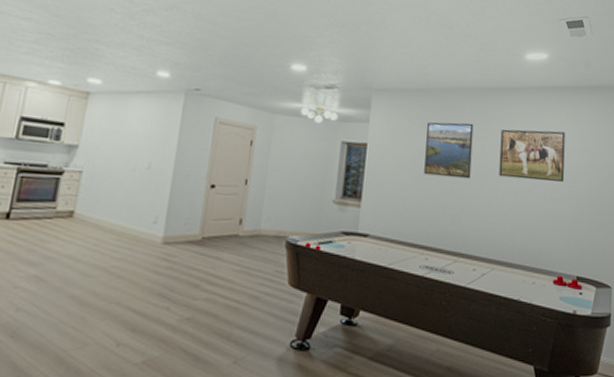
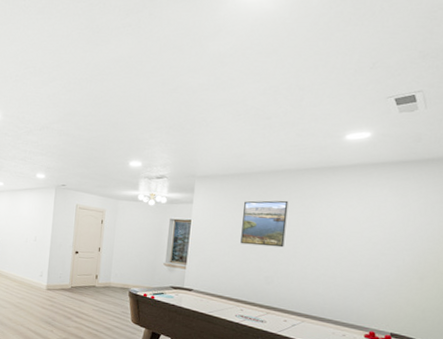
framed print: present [499,129,565,182] -> none [312,204,387,250]

